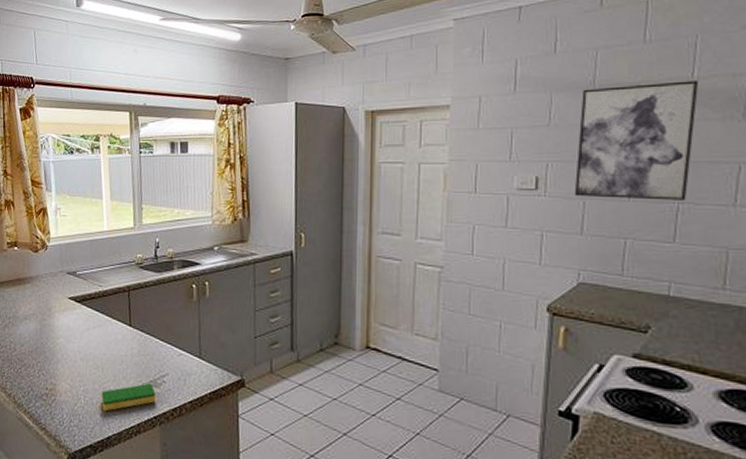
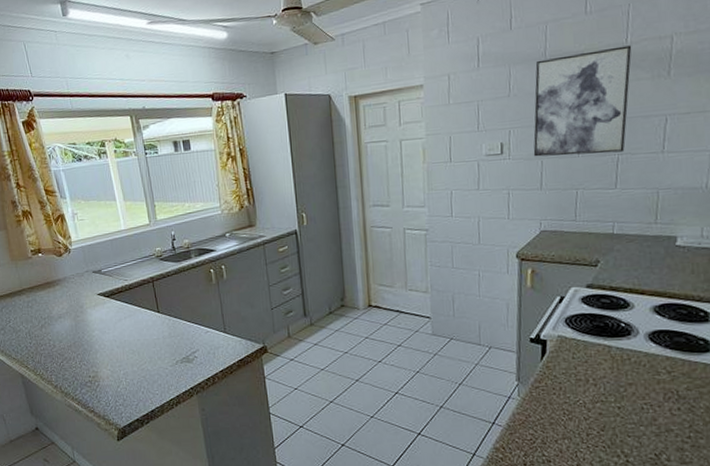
dish sponge: present [101,383,156,412] -> none [140,360,191,389]

